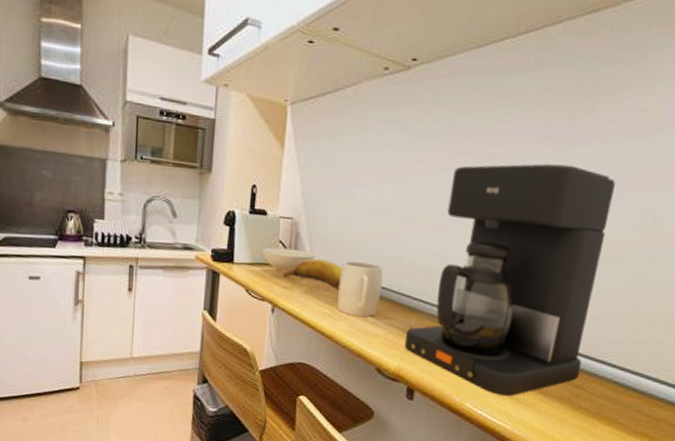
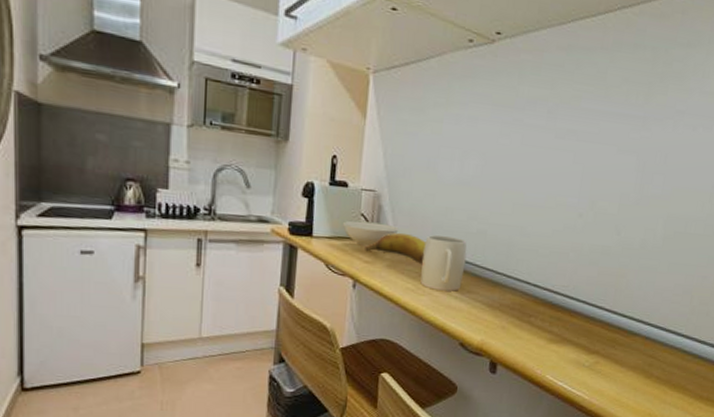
coffee maker: present [404,163,615,396] -> none [487,141,686,367]

